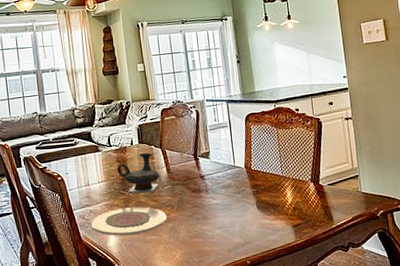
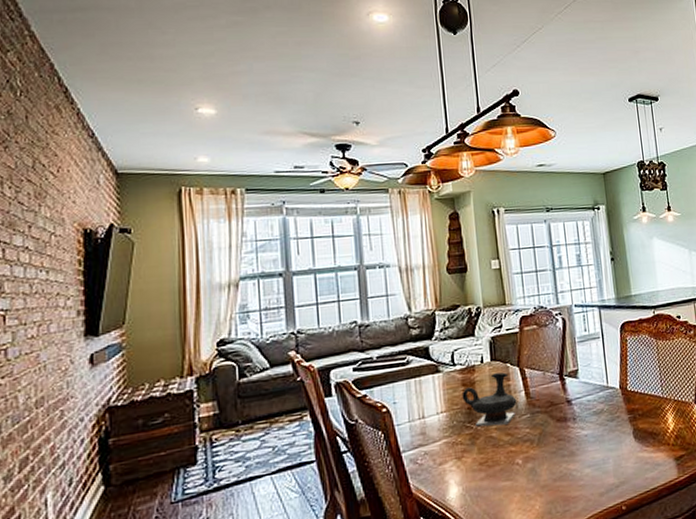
plate: present [90,206,167,236] -> none [425,443,525,485]

